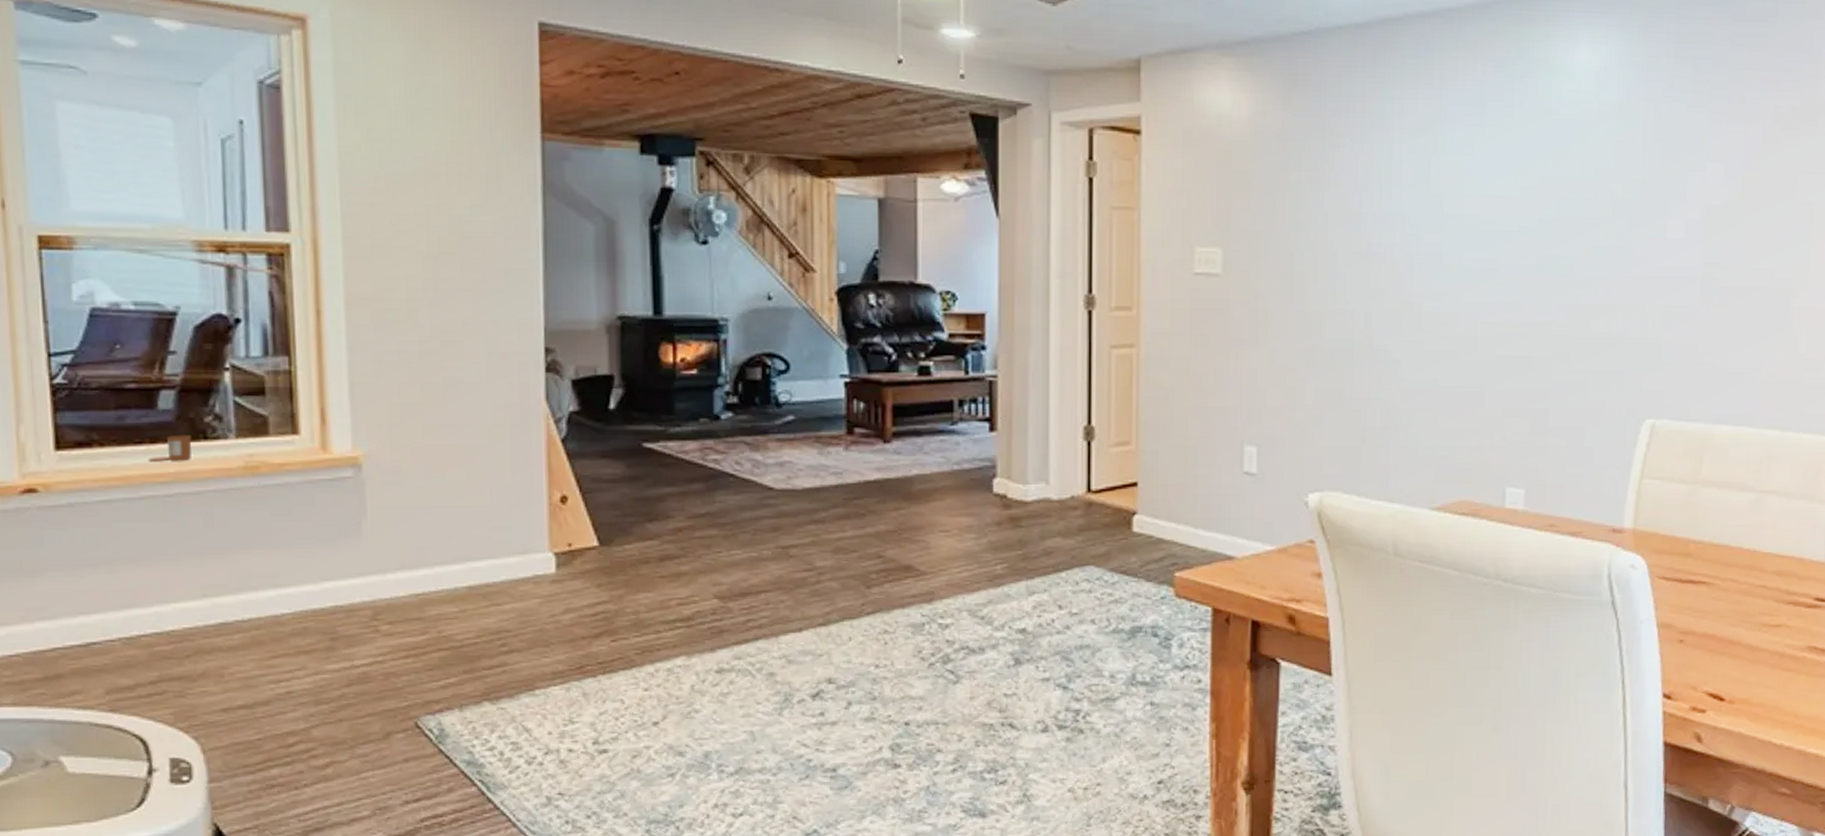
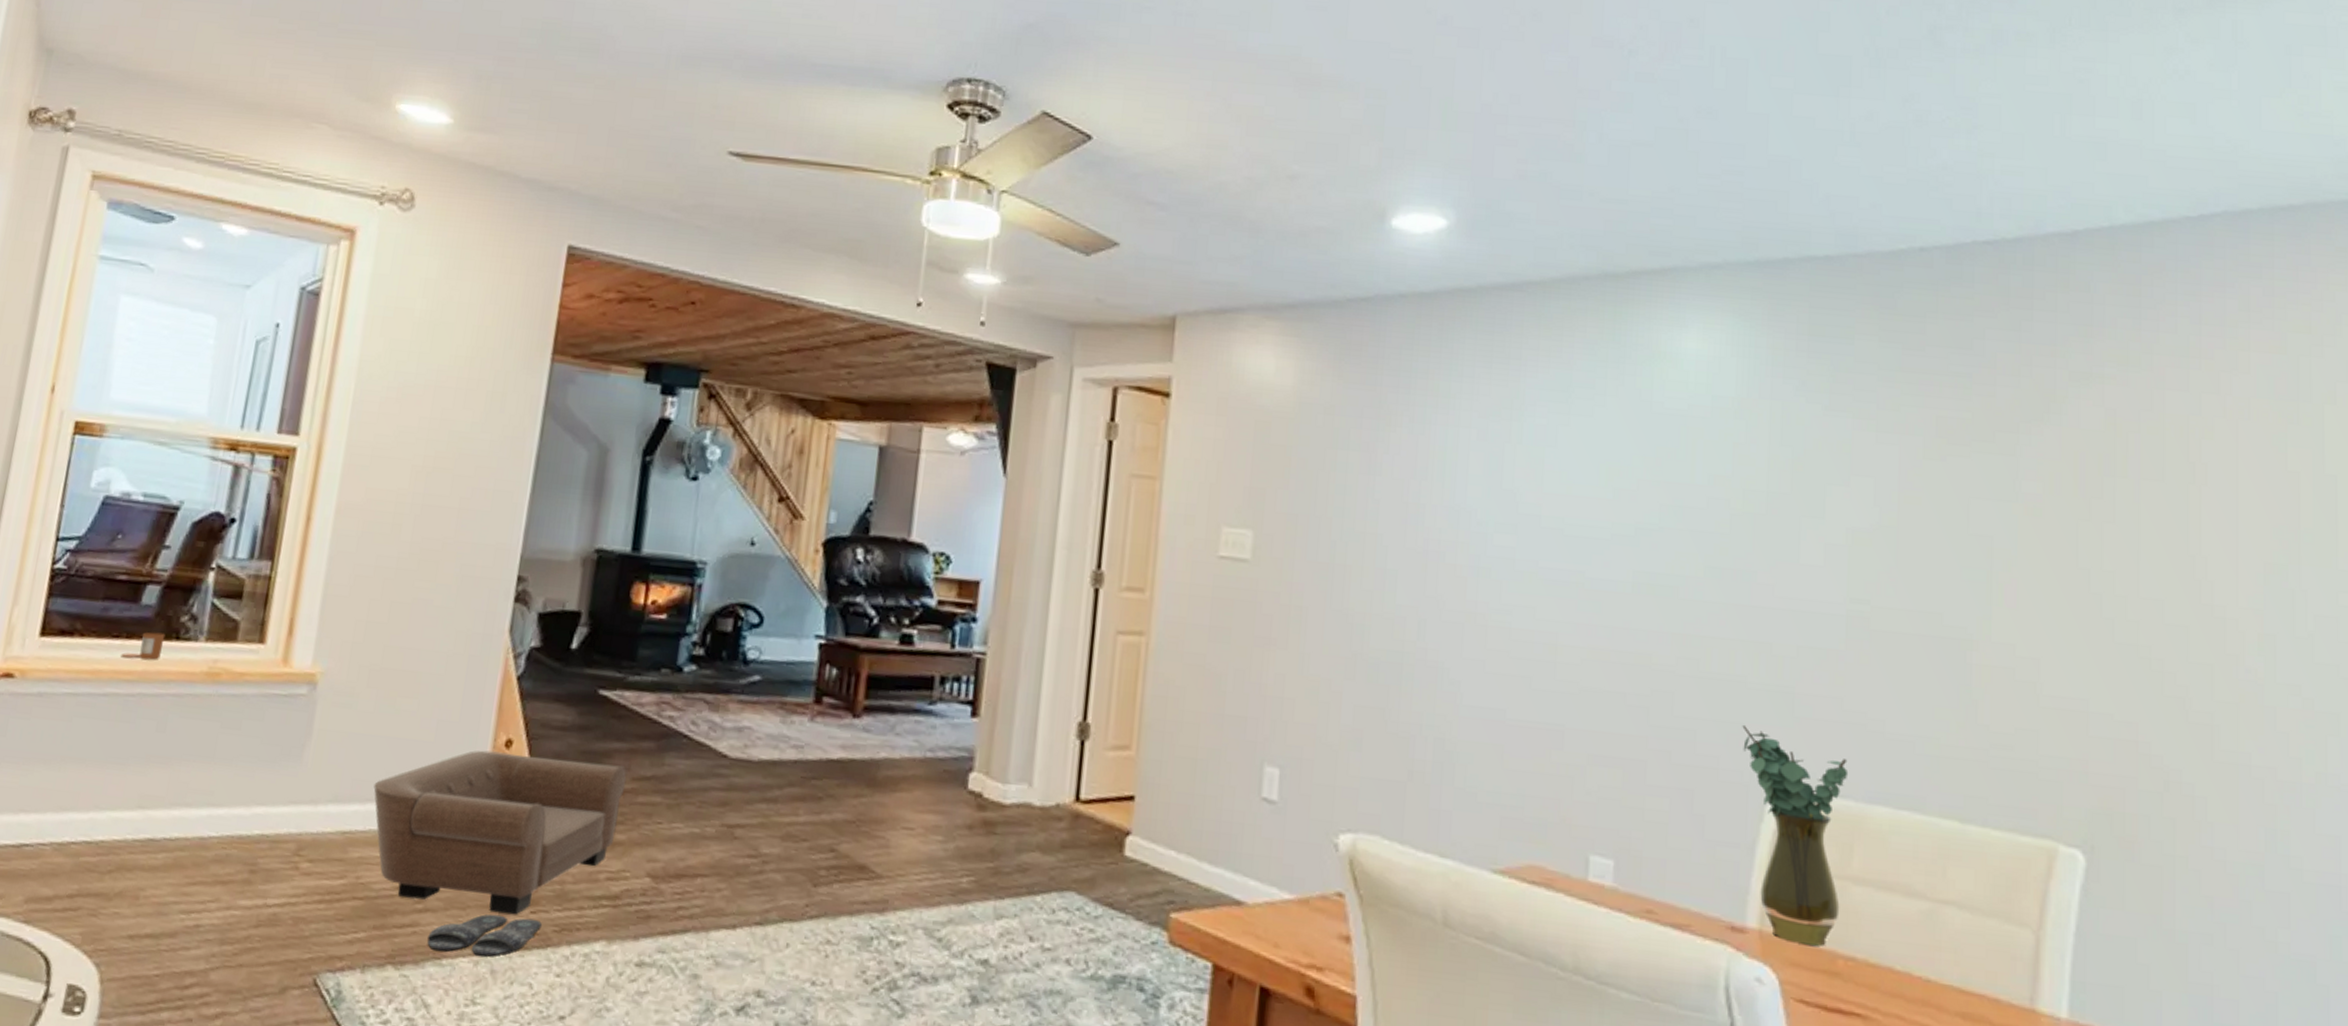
dog bed: none [438,507,682,646] -> present [373,750,627,915]
slippers: none [518,646,623,683] -> present [427,914,542,957]
vase: none [1621,373,1701,536] -> present [1742,726,1849,946]

